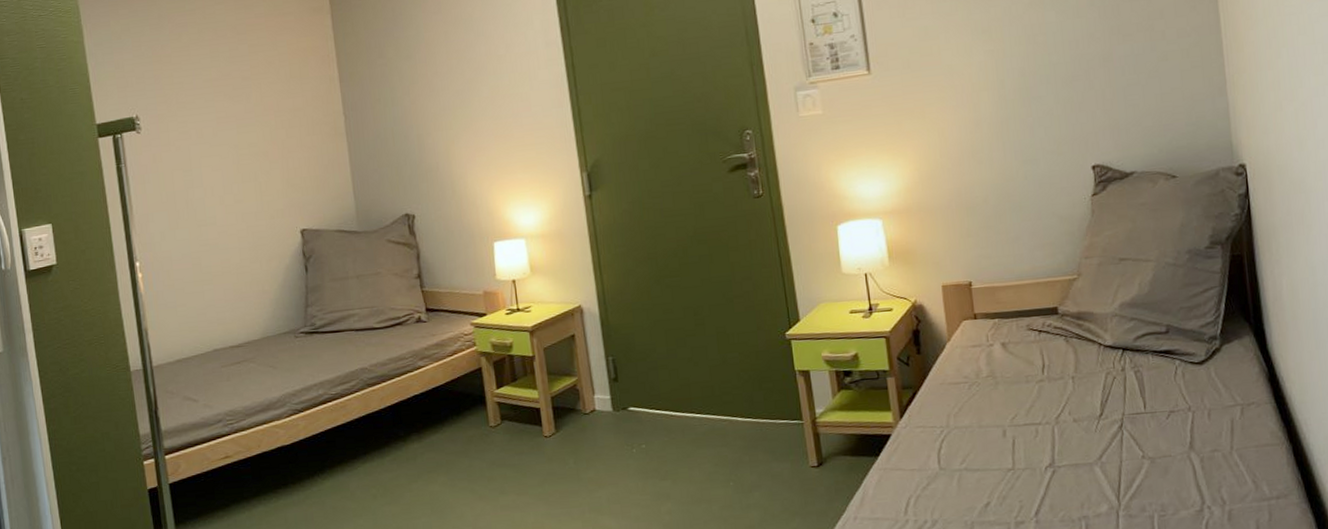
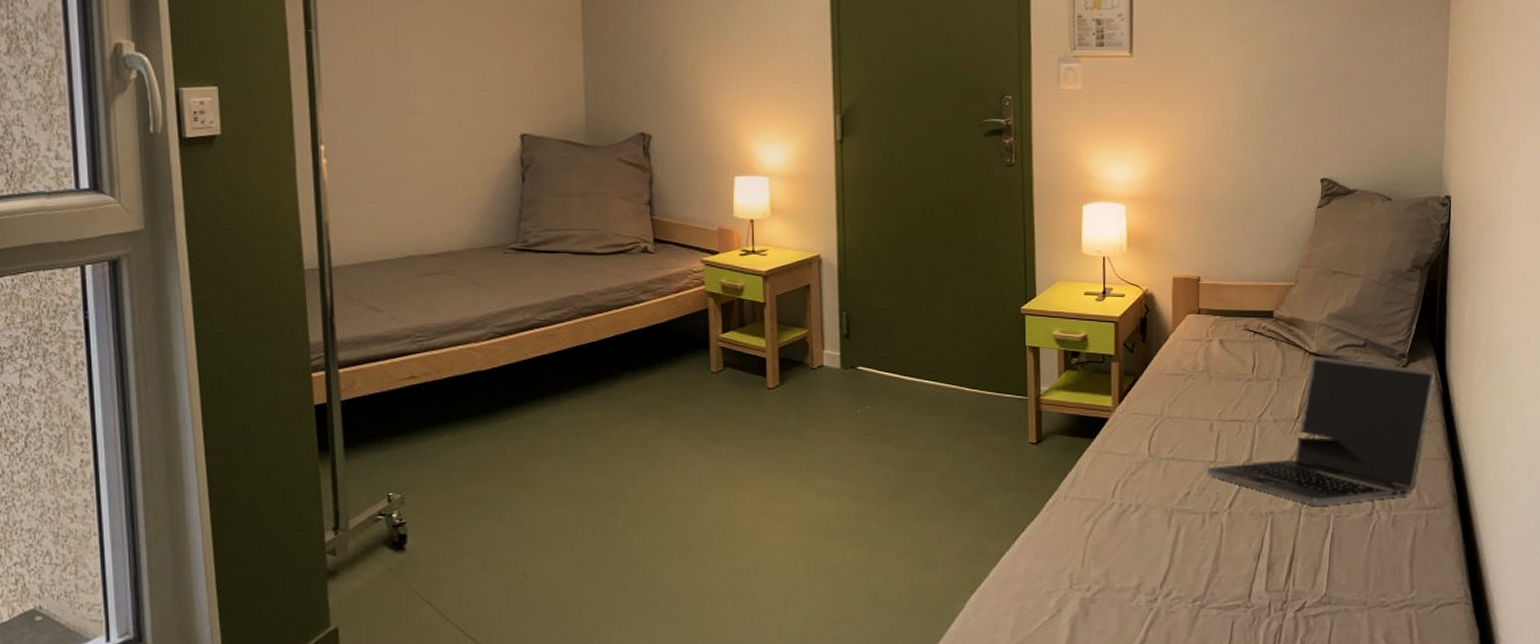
laptop: none [1005,347,1257,507] -> present [1207,355,1436,506]

